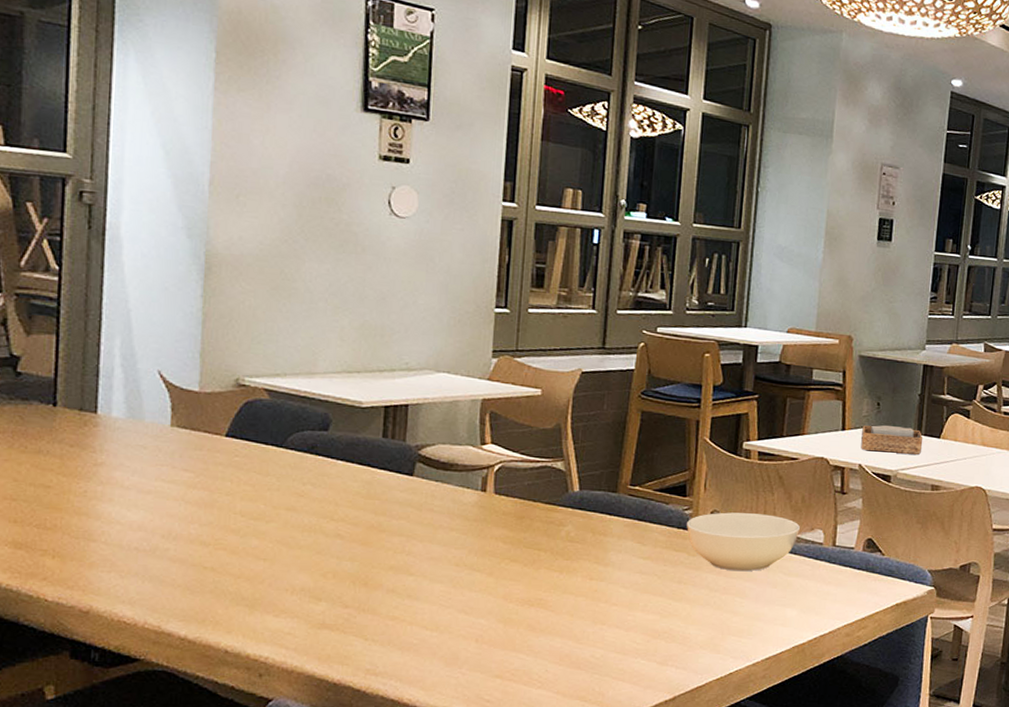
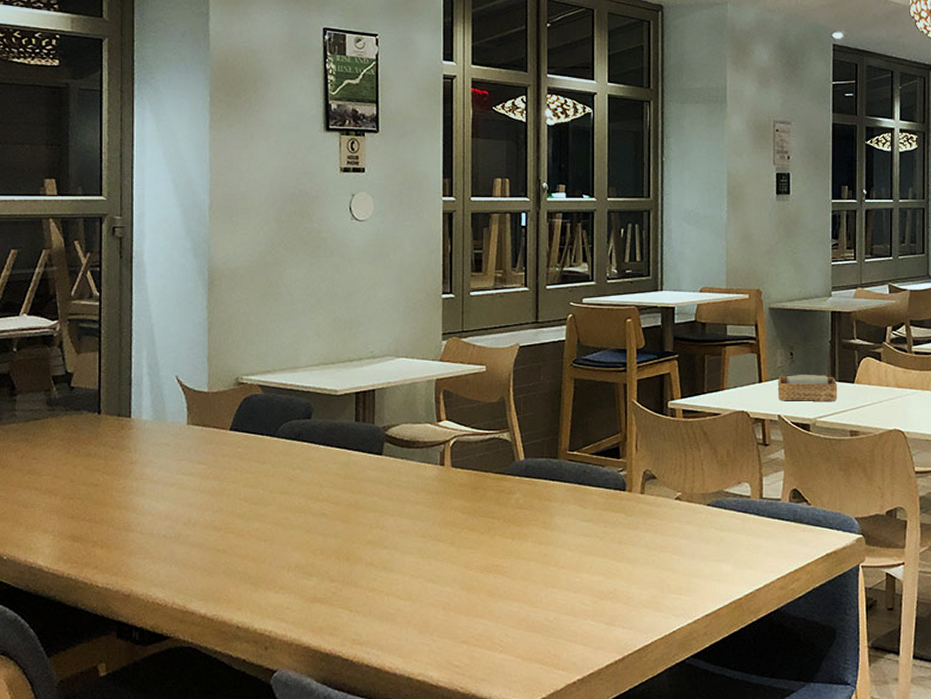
bowl: present [686,512,801,572] -> none [621,471,728,529]

